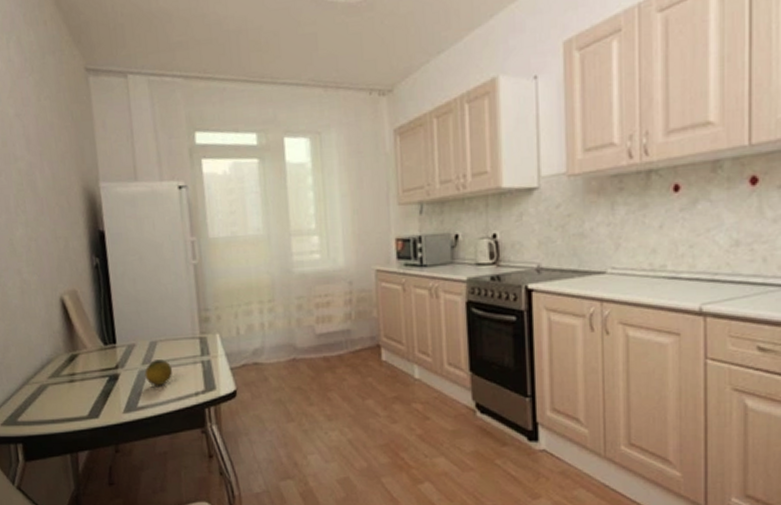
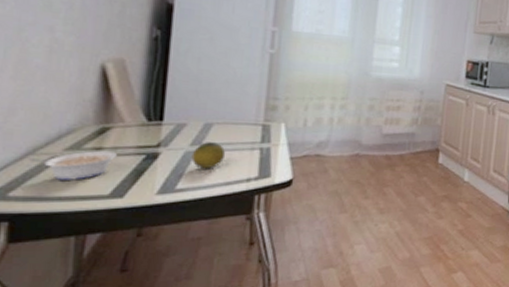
legume: none [26,376,87,405] -> present [29,151,117,180]

